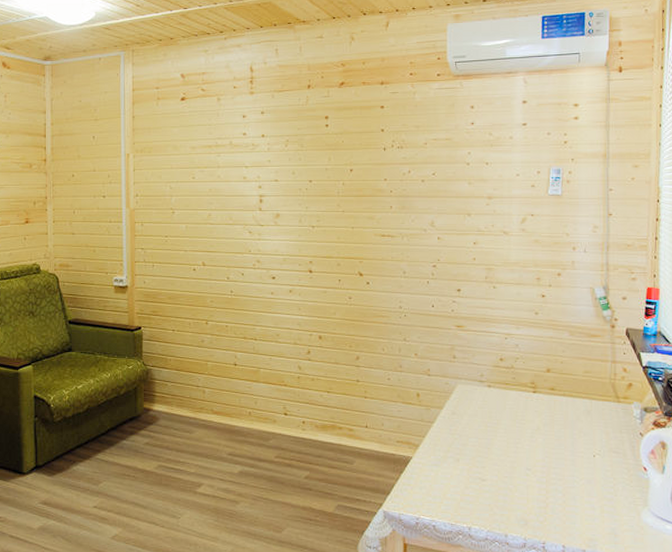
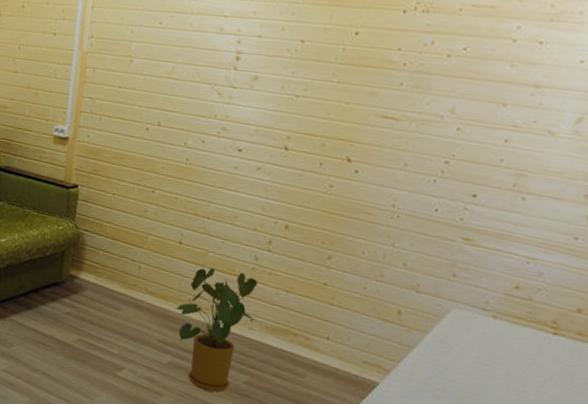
house plant: none [239,382,309,491] -> present [175,267,258,392]

